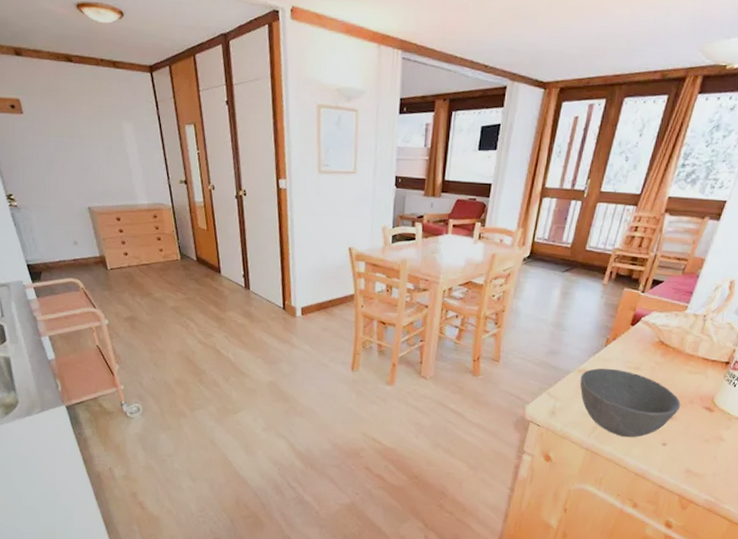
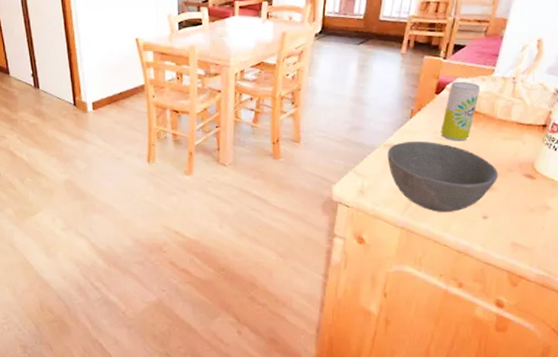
beverage can: none [632,314,673,372] -> present [441,81,481,141]

